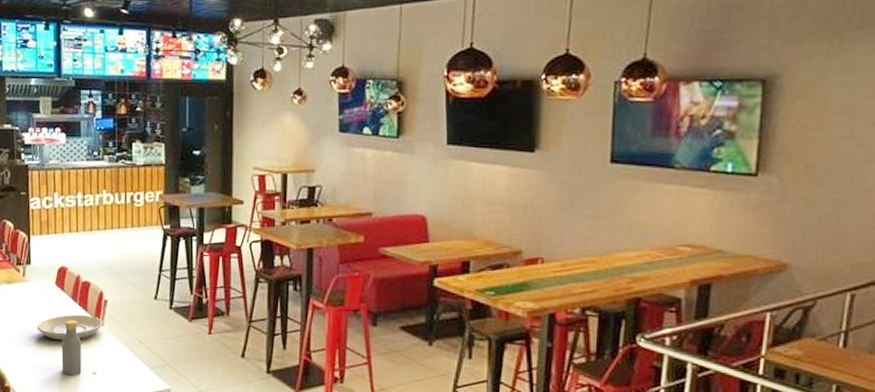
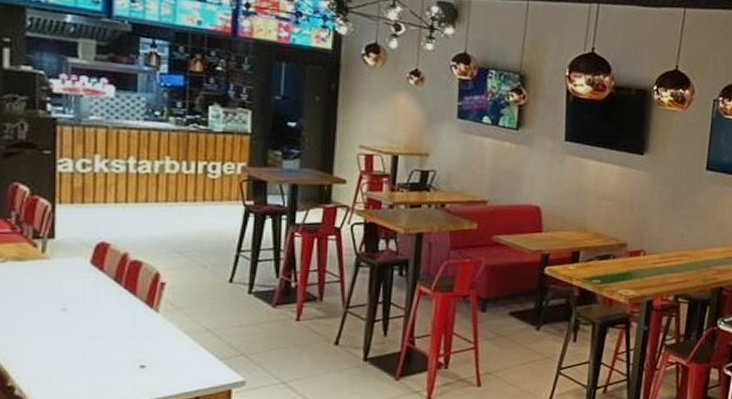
plate: present [37,314,103,341] -> none [61,298,157,330]
vodka: present [61,320,82,376] -> none [96,305,126,371]

